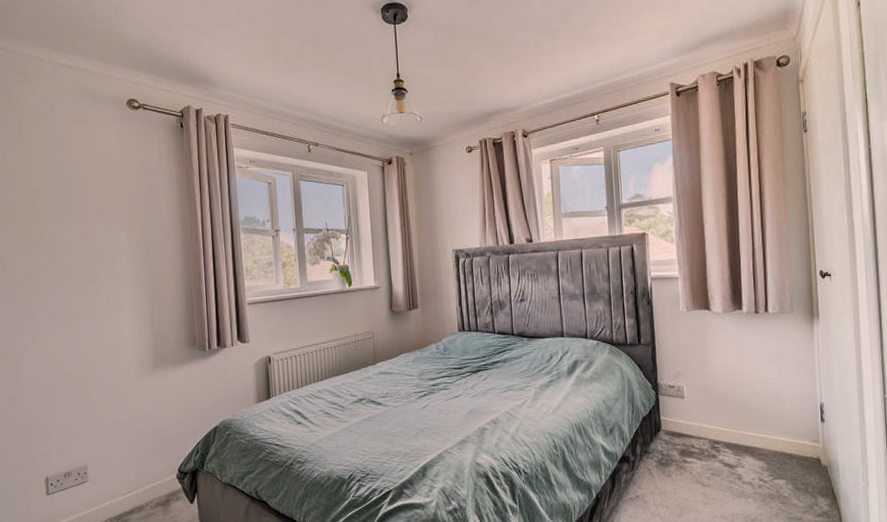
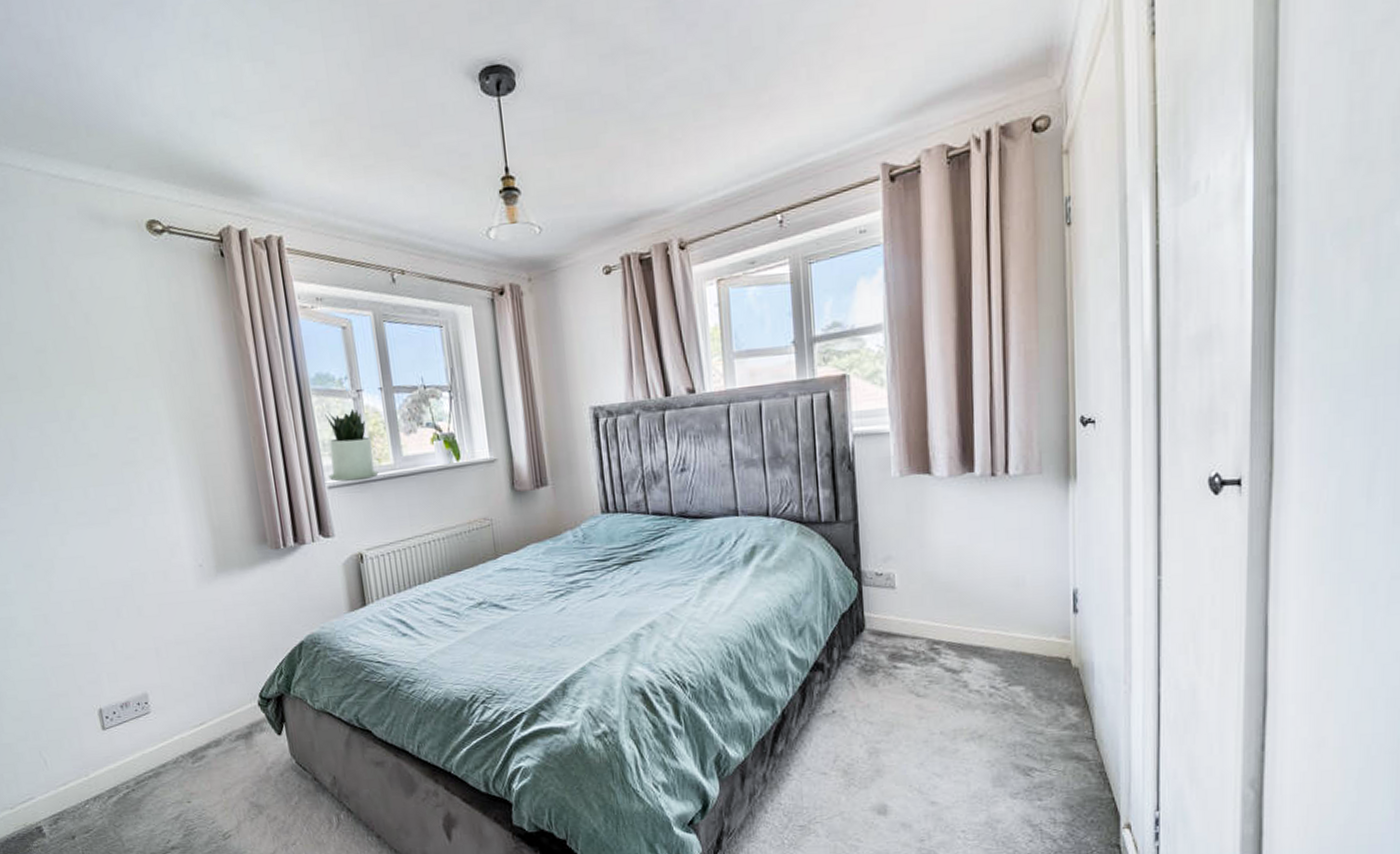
planter: none [248,244,288,300] -> present [325,408,379,482]

